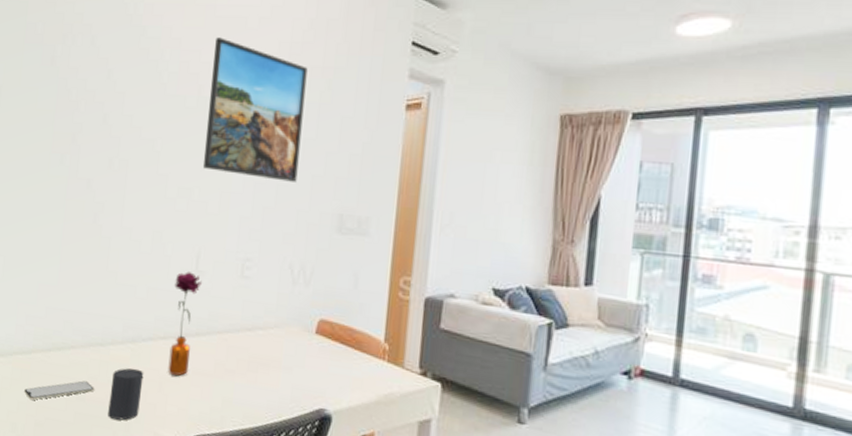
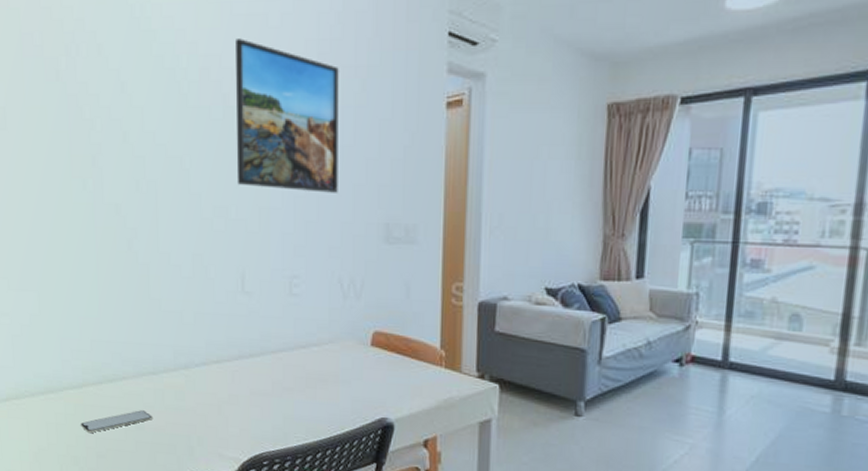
cup: present [108,368,144,421] -> none [169,393,202,445]
flower: present [168,272,202,377] -> none [222,293,250,399]

